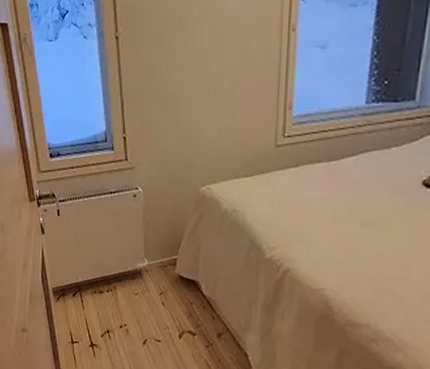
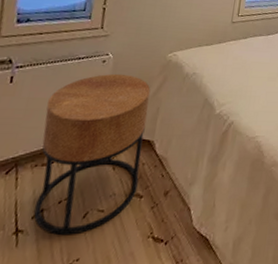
side table: none [93,209,189,357] -> present [34,74,151,236]

